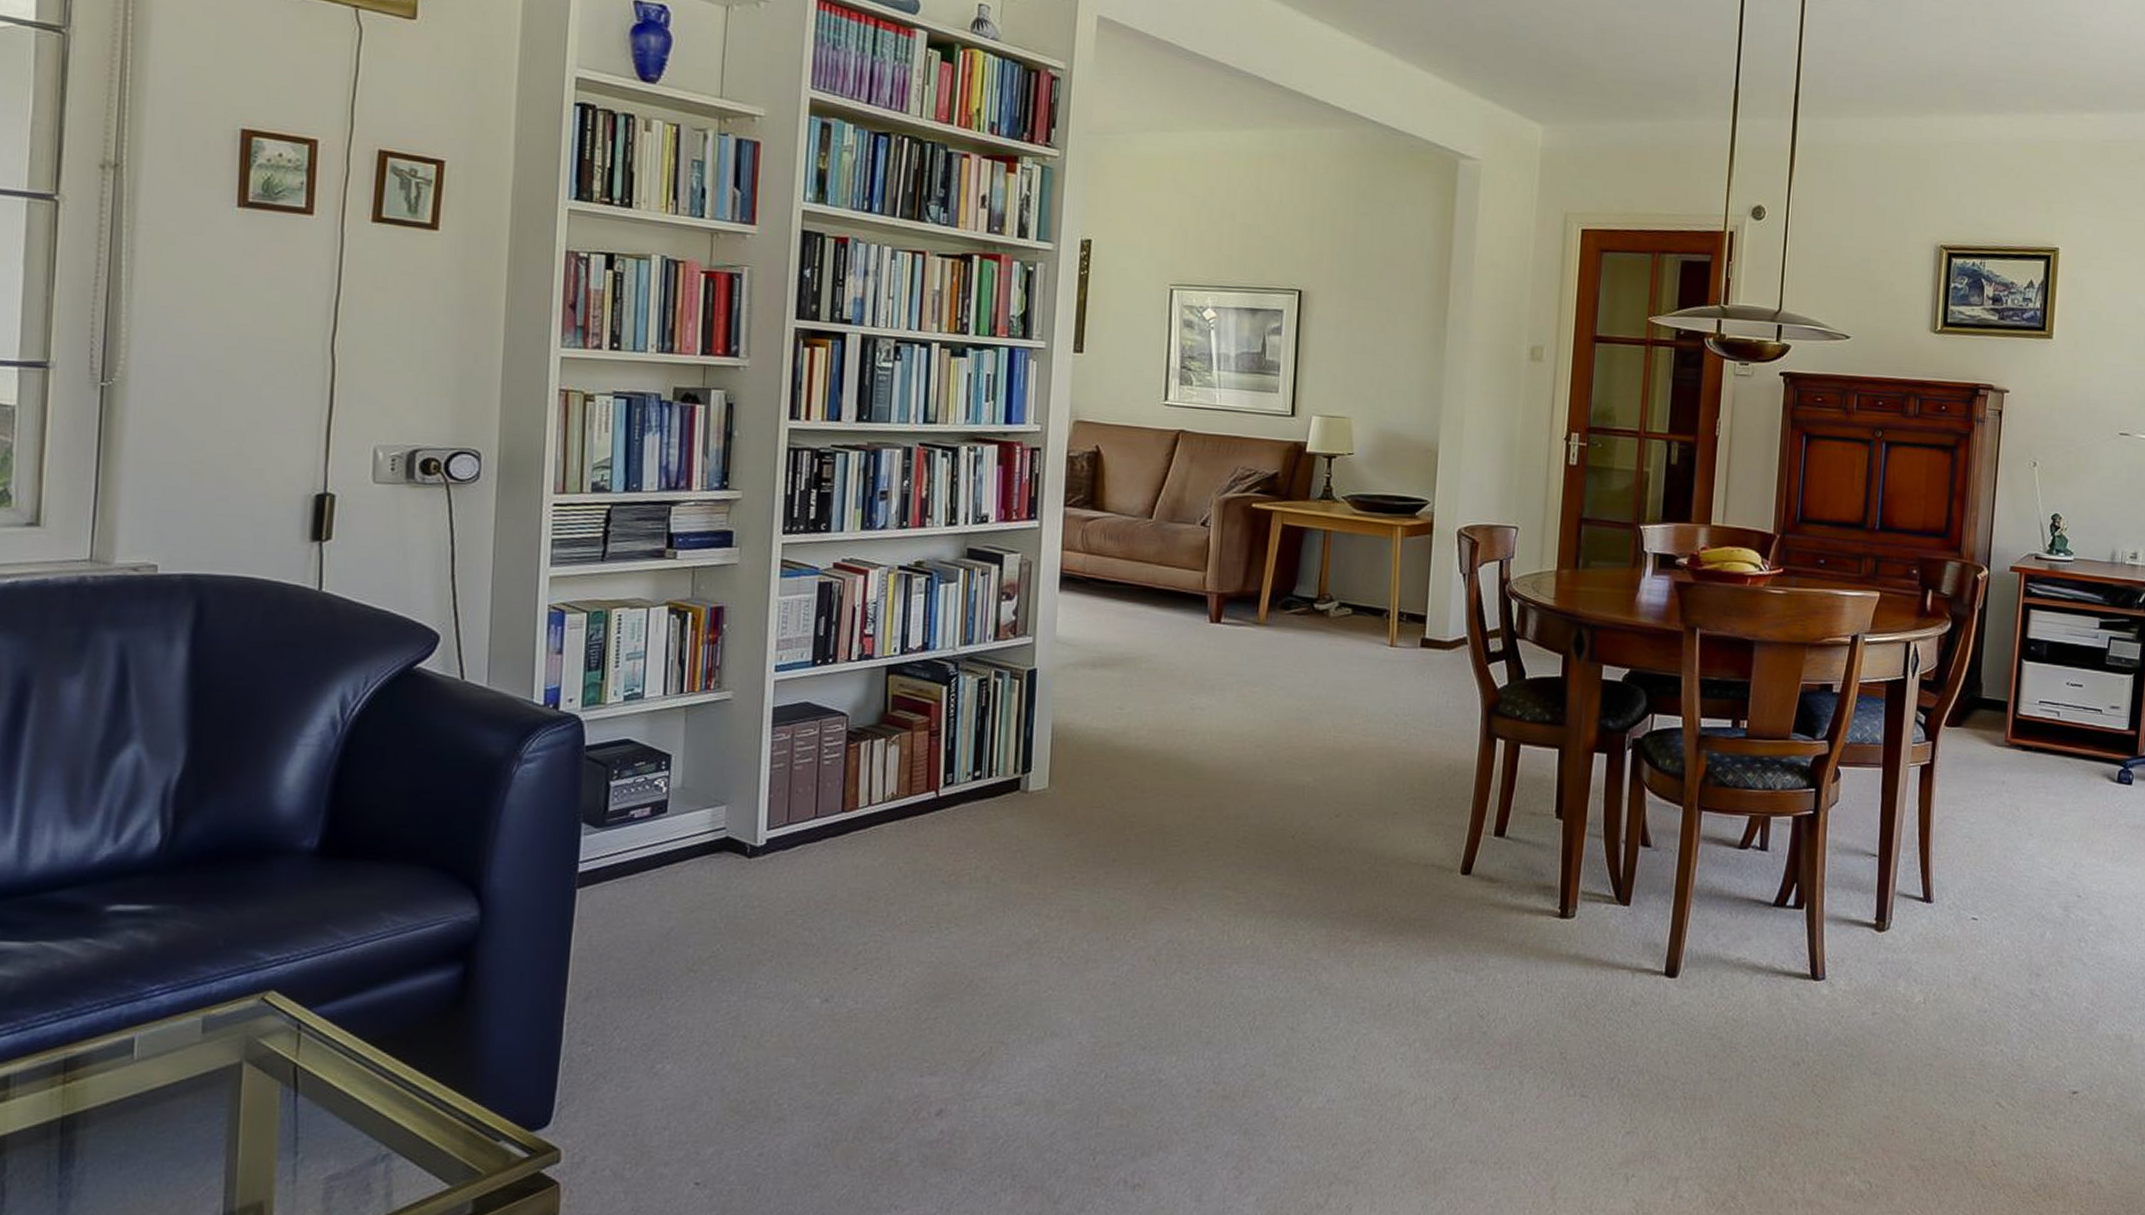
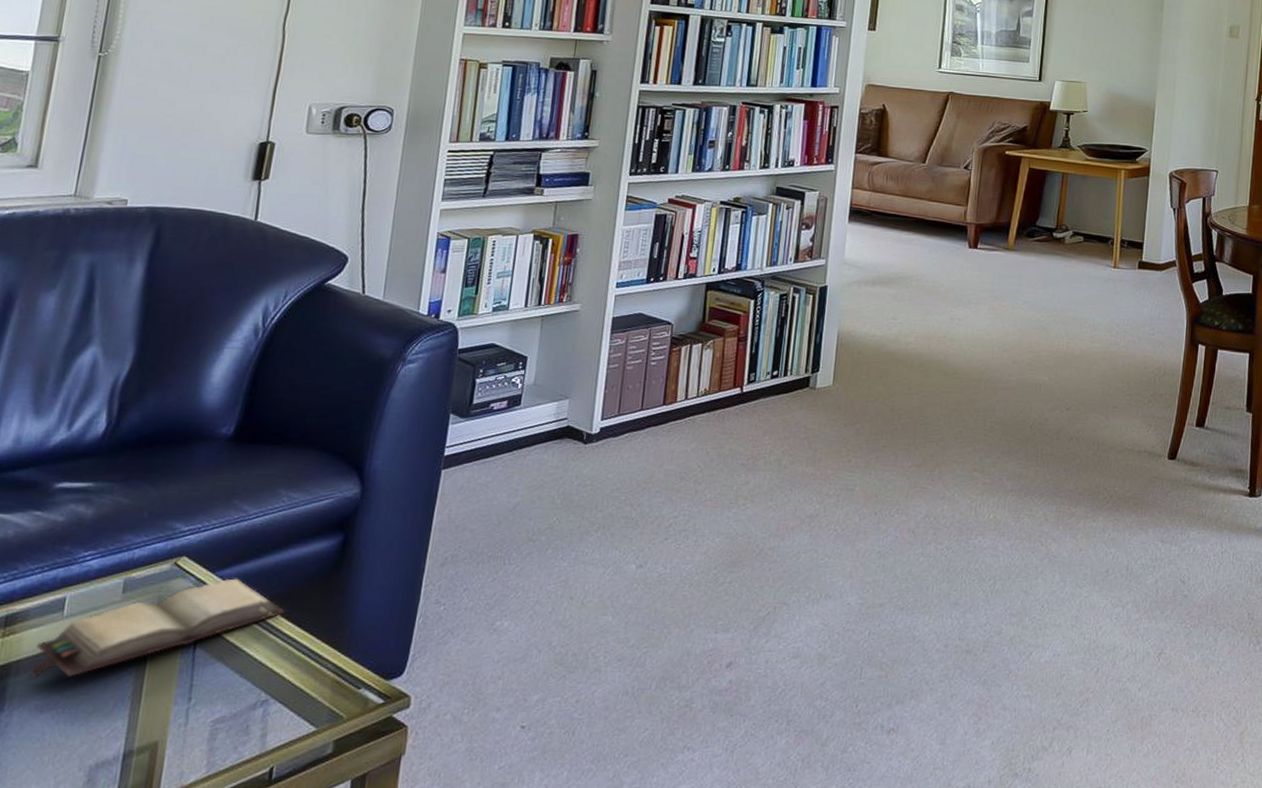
hardback book: none [99,1015,401,1130] -> present [29,578,285,678]

